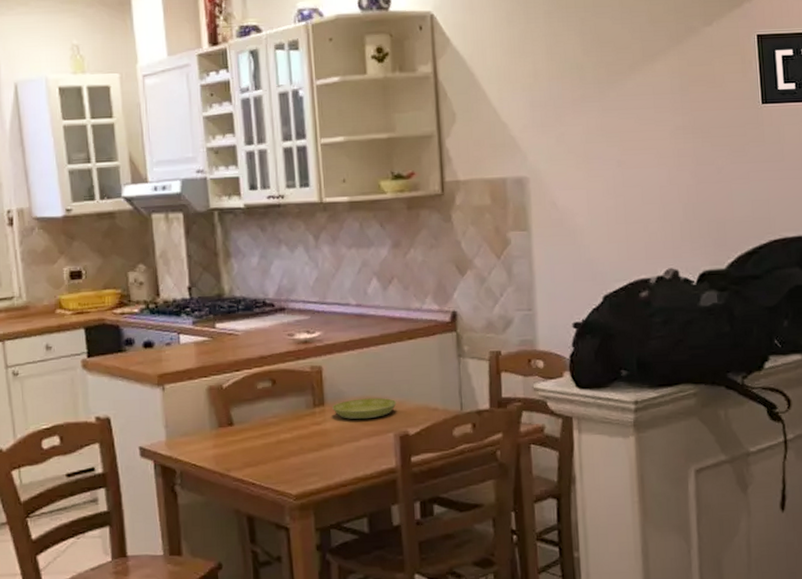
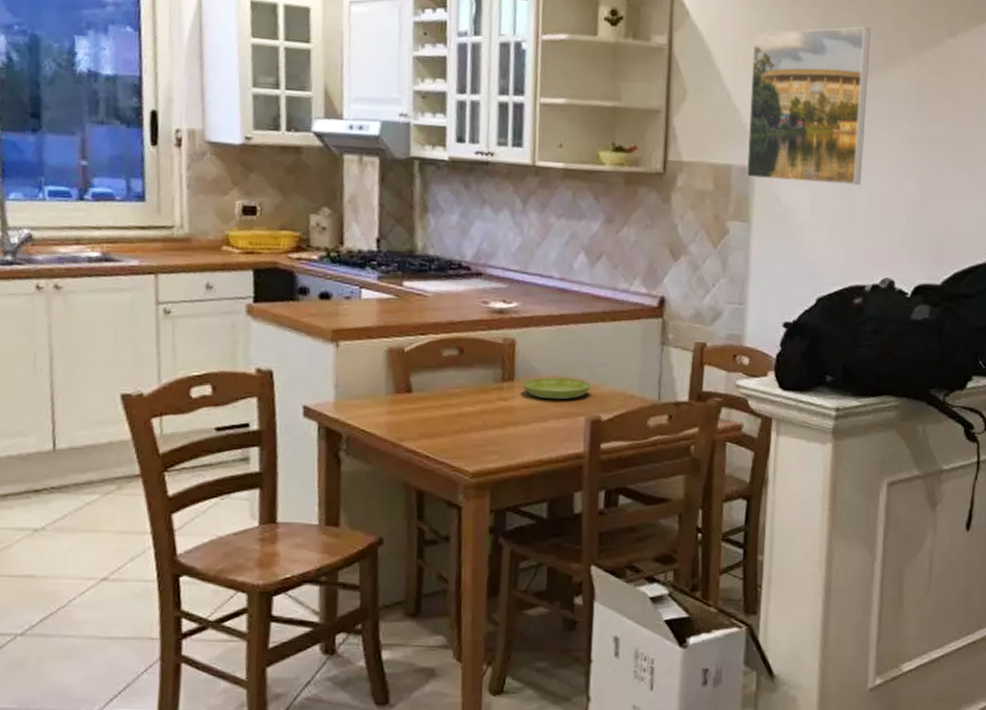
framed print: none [512,28,634,189] -> present [746,26,871,185]

